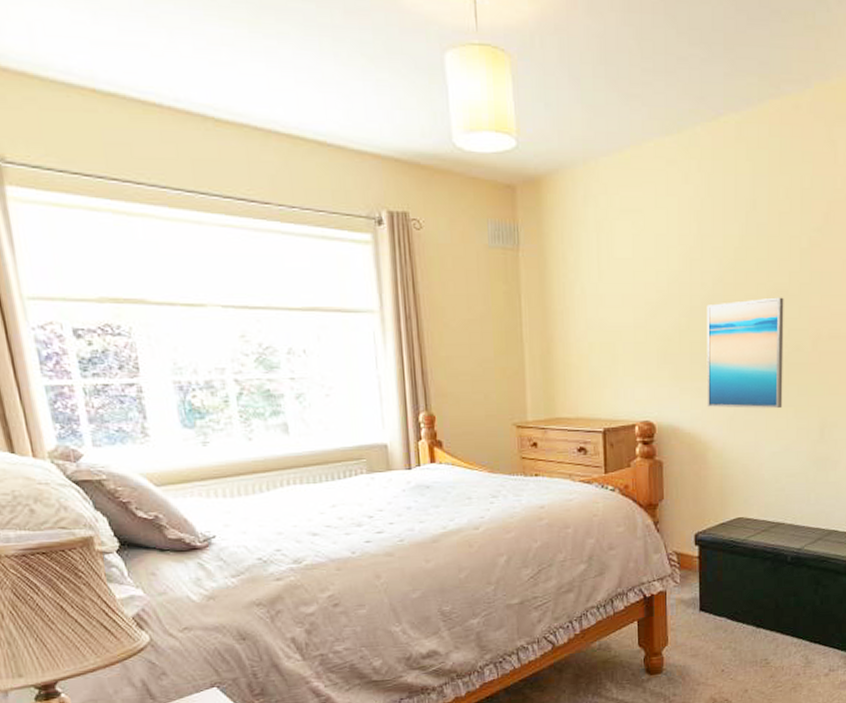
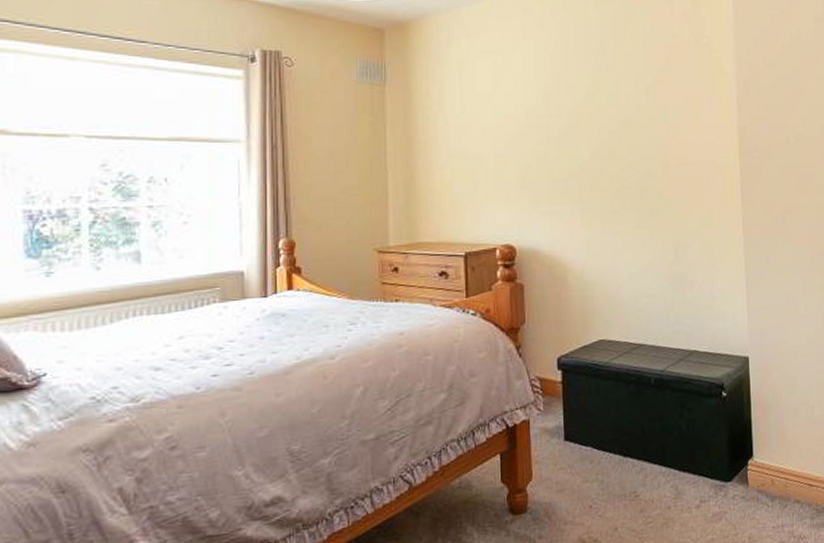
wall art: present [706,297,784,409] -> none [562,128,638,231]

